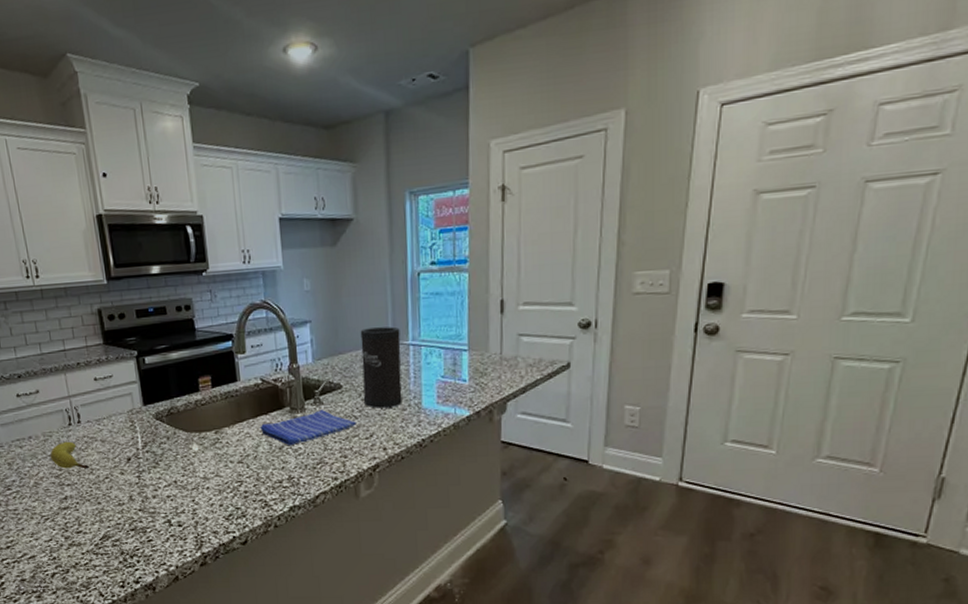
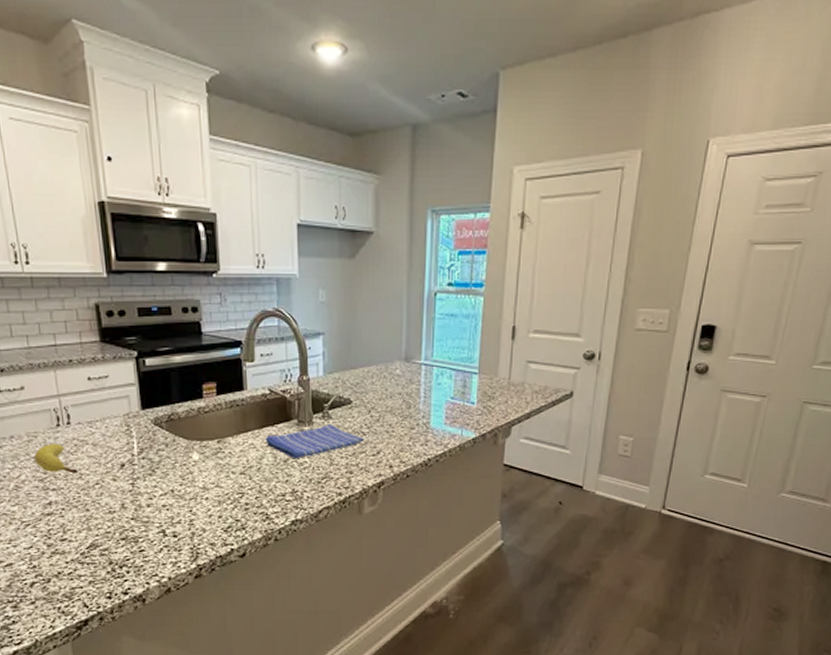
speaker: present [360,326,402,409] -> none [372,345,413,427]

